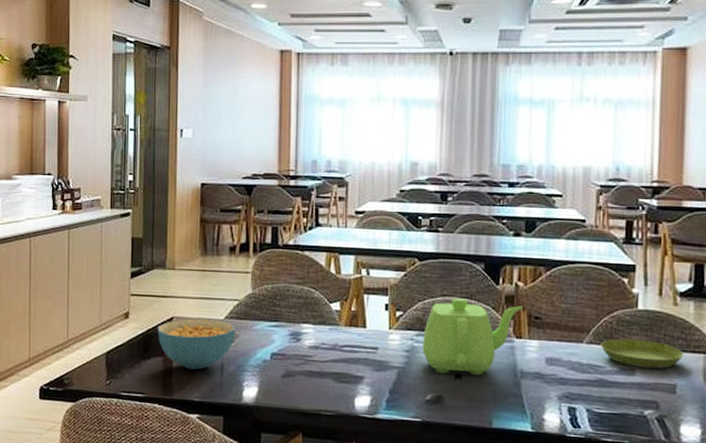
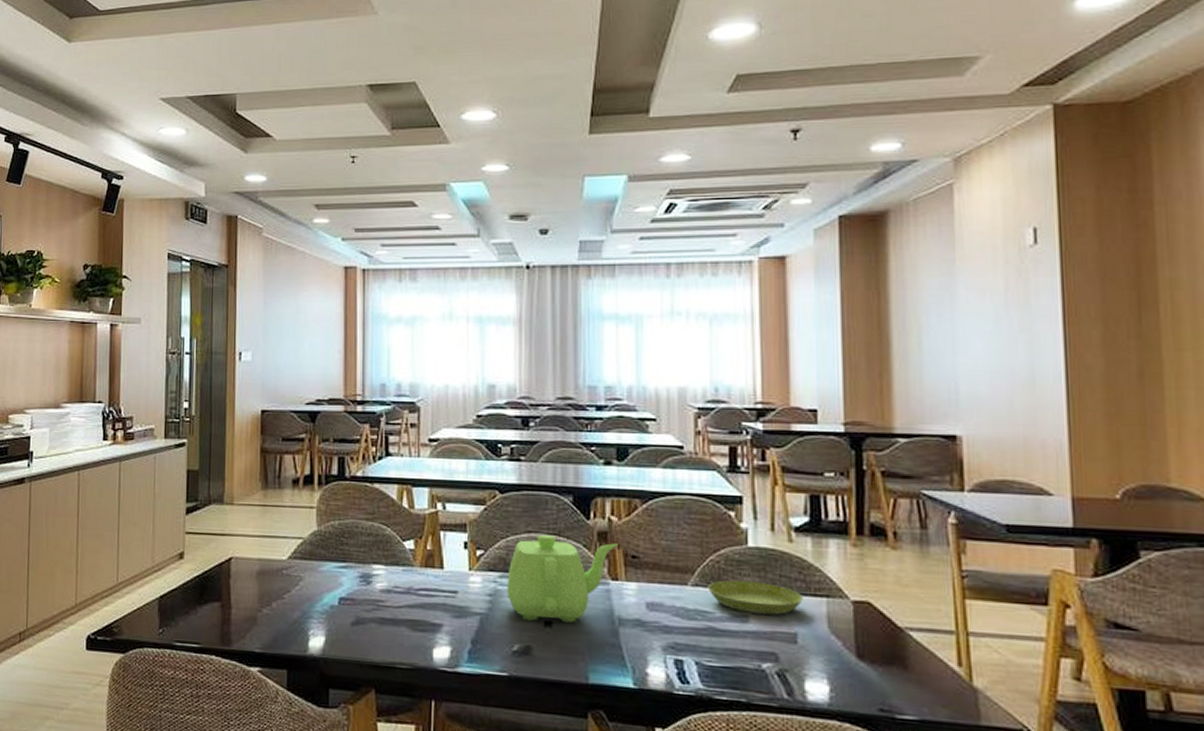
cereal bowl: present [157,318,236,370] -> none [215,559,300,617]

